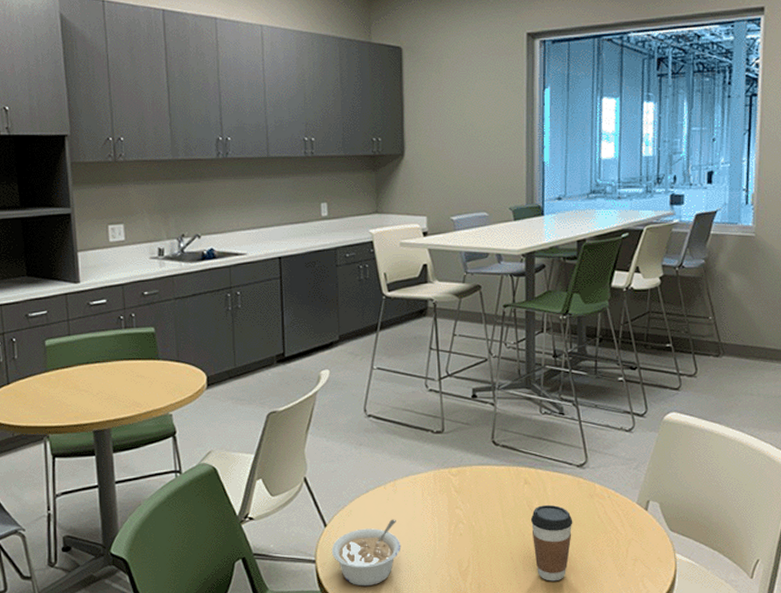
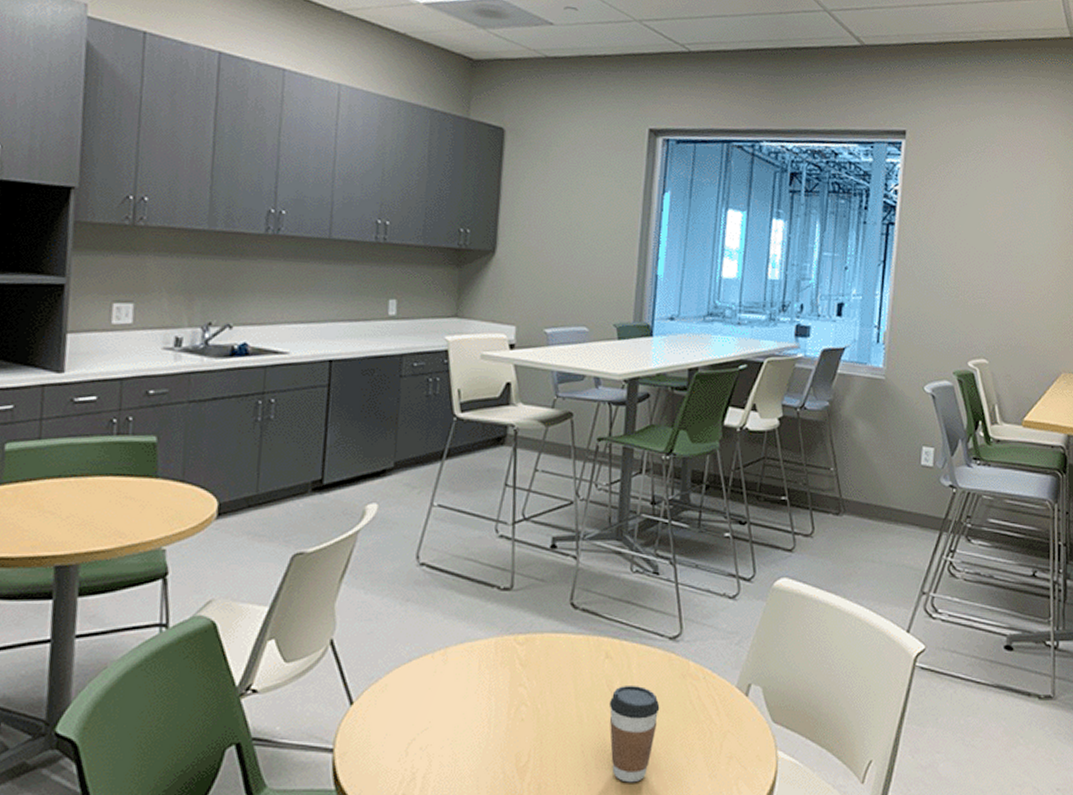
legume: present [331,519,401,587] -> none [355,697,446,785]

